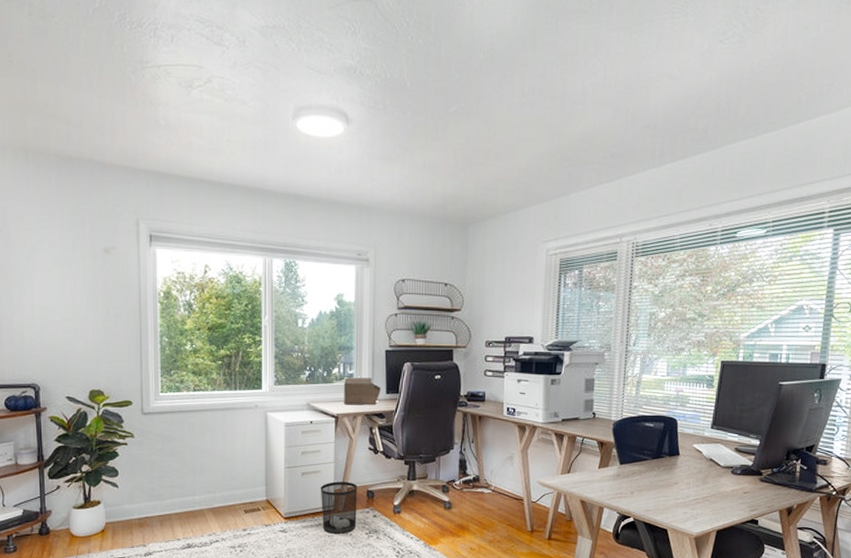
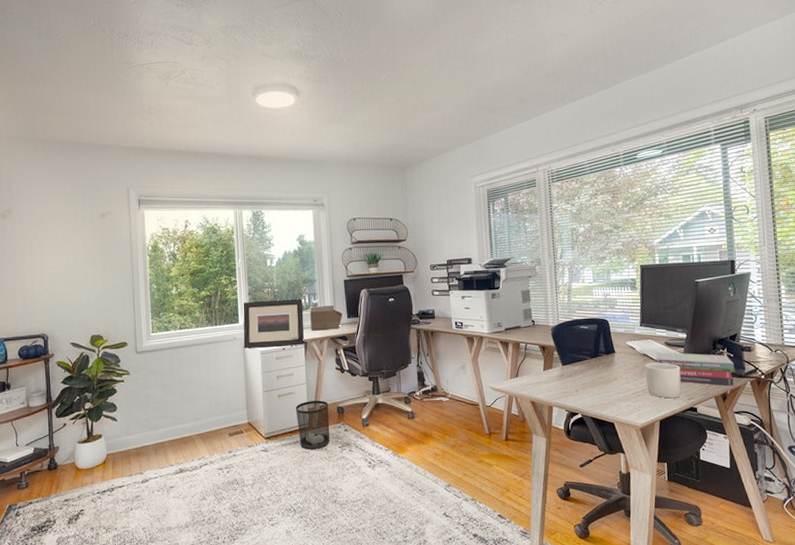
picture frame: none [266,366,337,420] -> present [243,298,305,348]
mug: none [708,469,747,509] -> present [644,362,682,399]
books: none [723,458,807,500] -> present [656,352,736,386]

